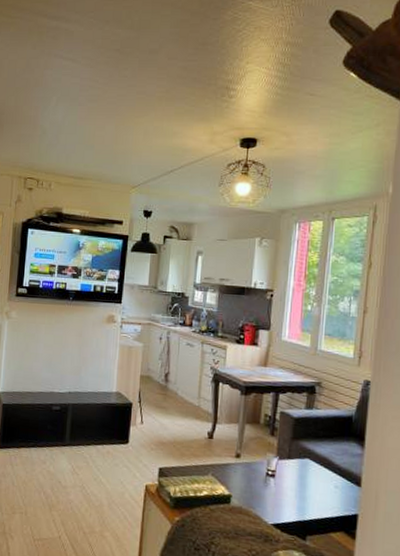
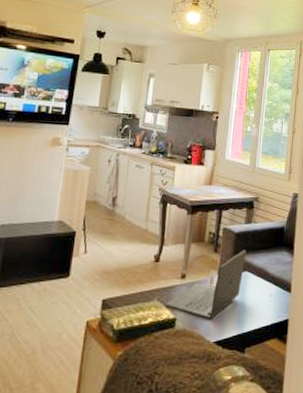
laptop: none [220,436,307,502] -> present [165,250,246,320]

